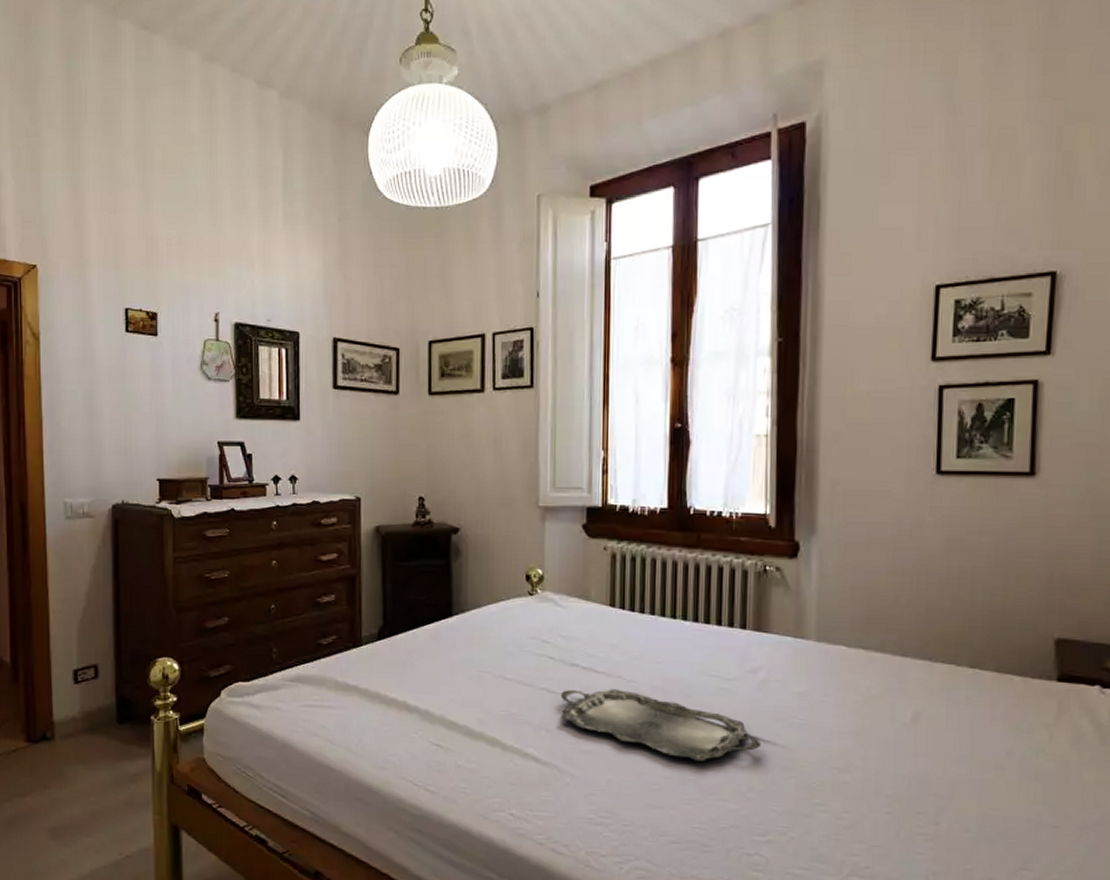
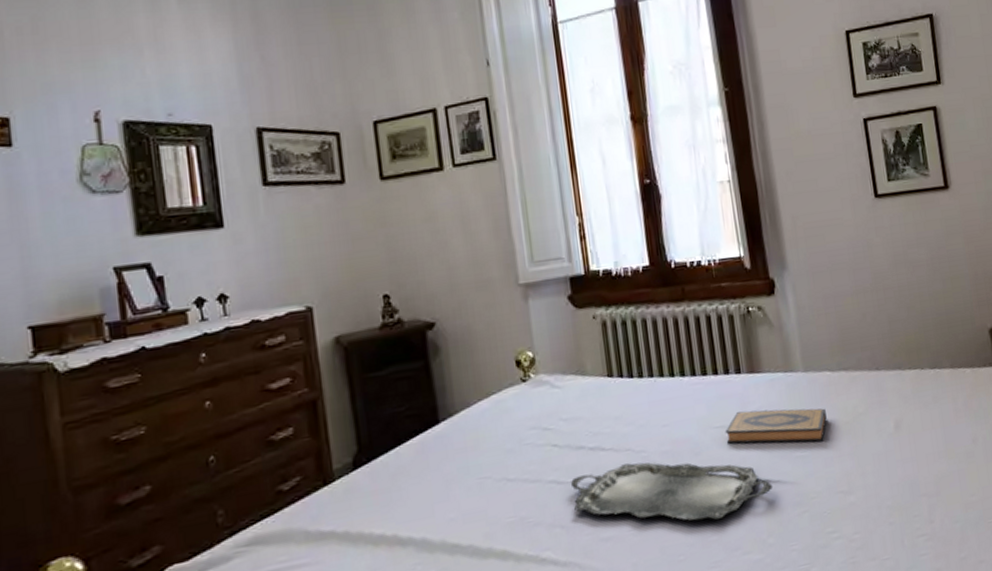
hardback book: none [719,666,834,714] -> present [725,408,827,444]

